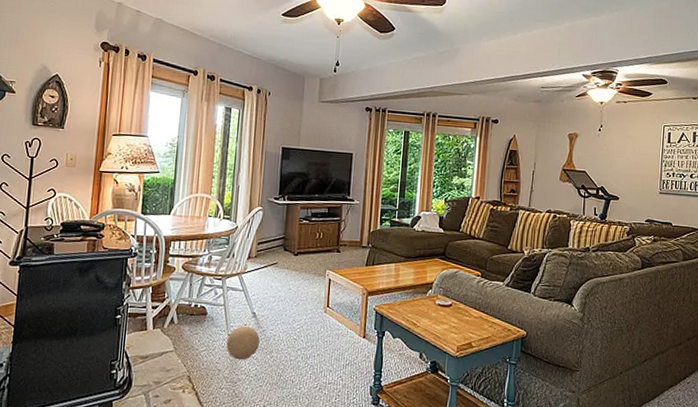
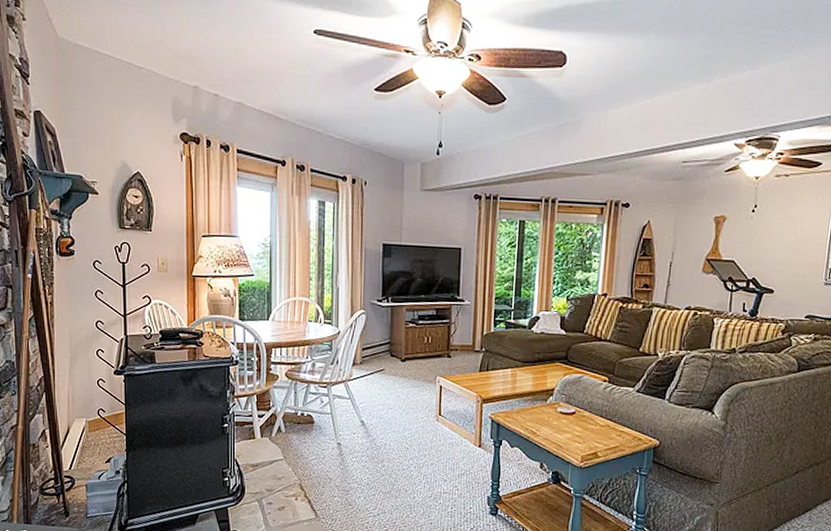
ball: present [226,325,260,360] -> none [336,434,370,469]

